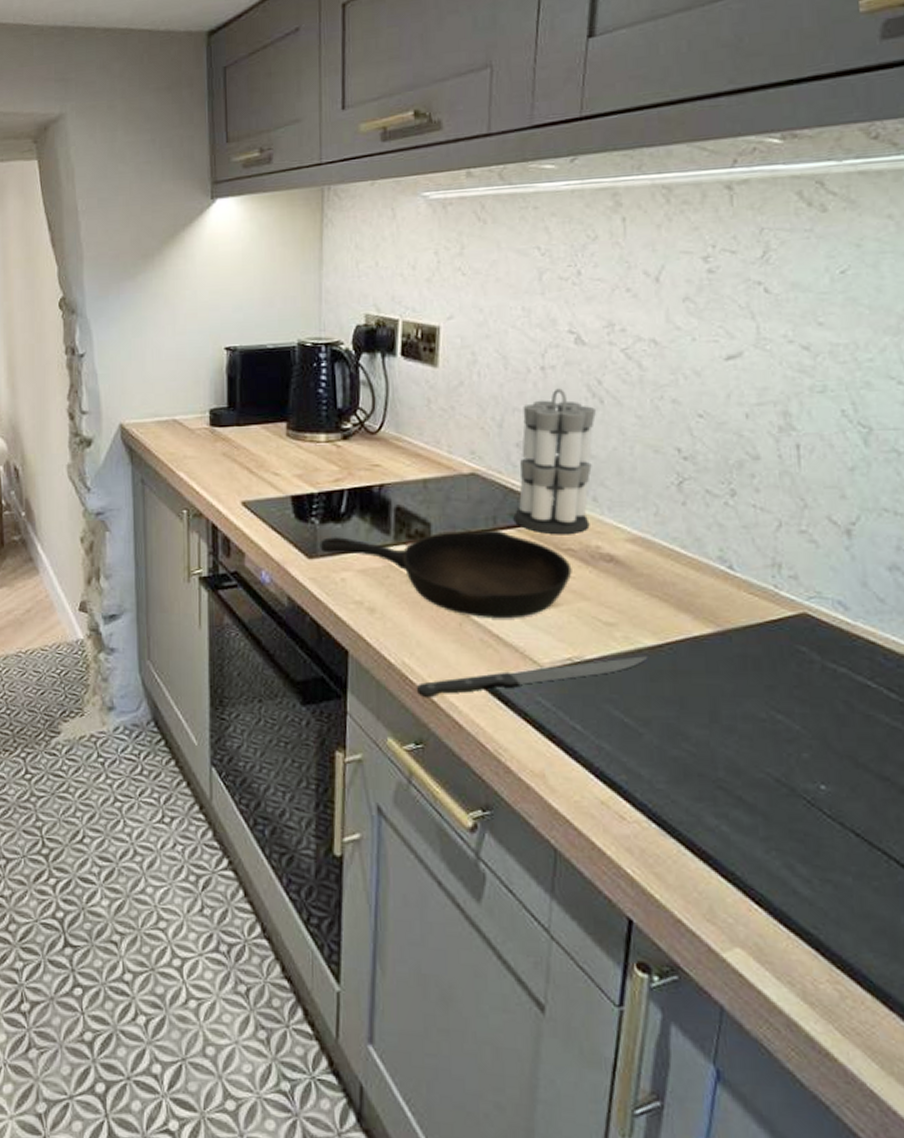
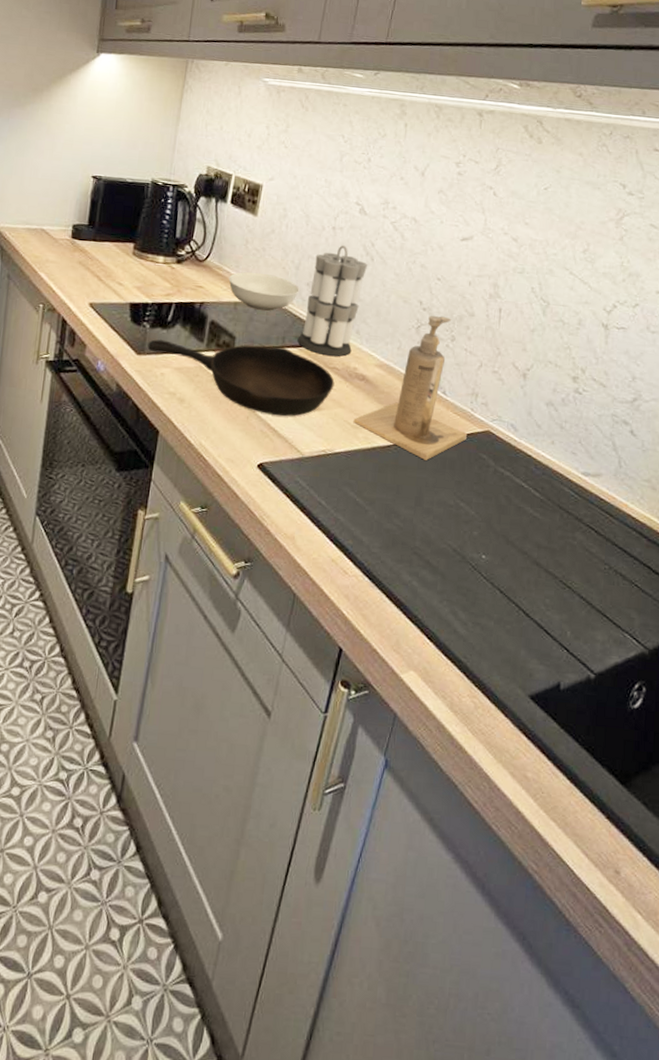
bowl: none [411,438,509,487] -> present [228,272,301,312]
knife: present [416,656,648,698] -> none [207,452,380,473]
soap dispenser: none [605,464,774,661] -> present [353,315,468,460]

